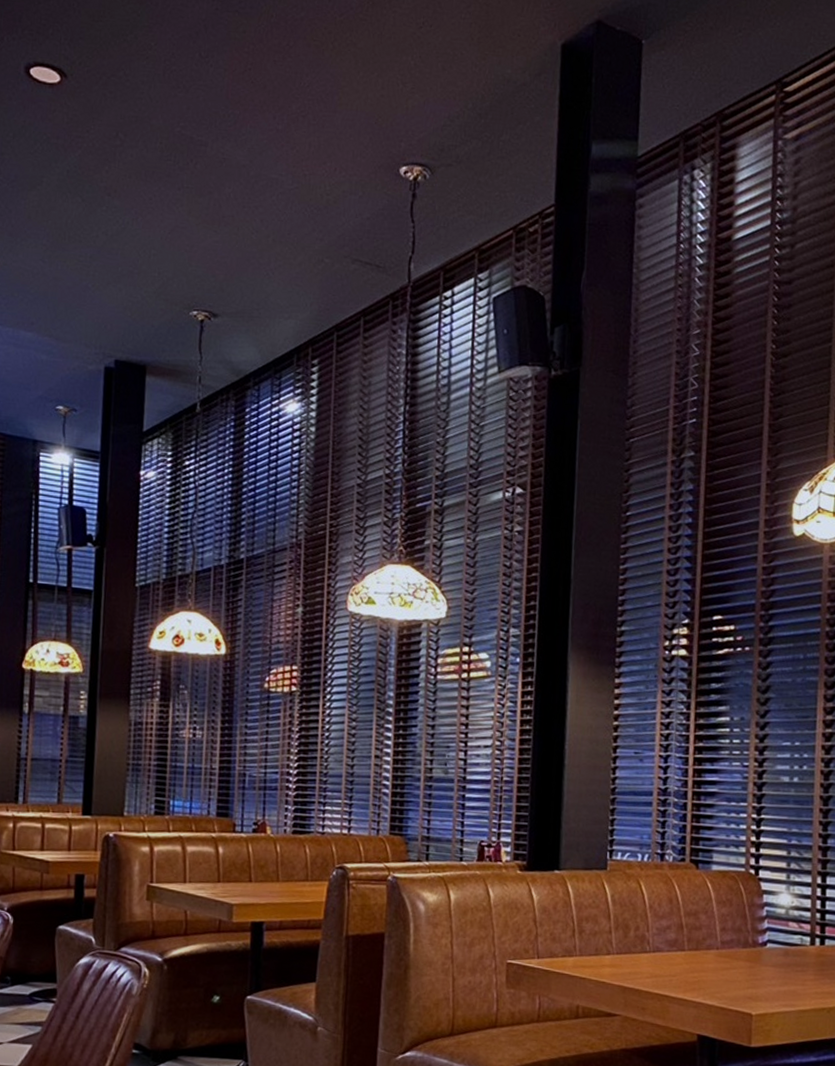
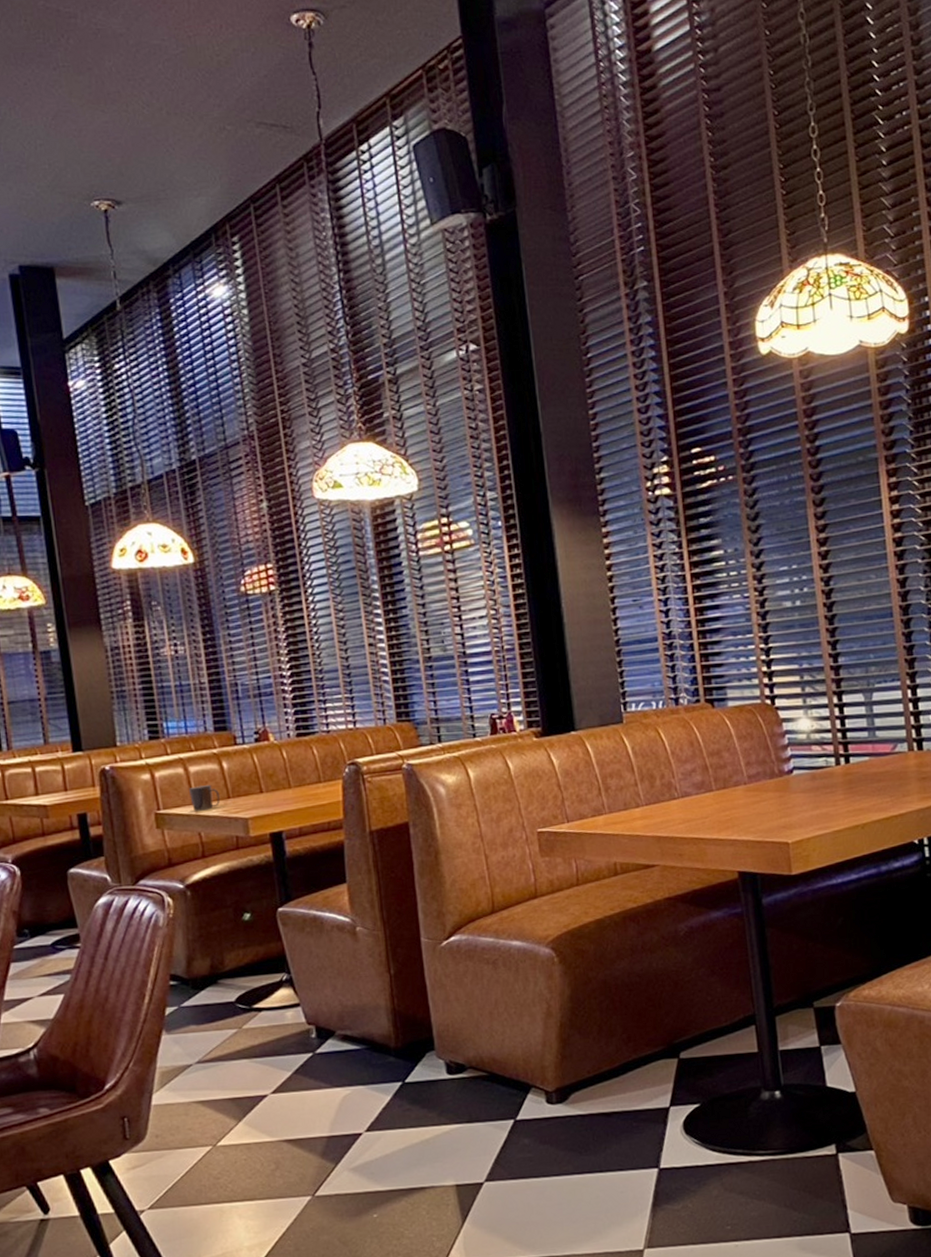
mug: none [183,865,211,893] -> present [189,784,221,814]

